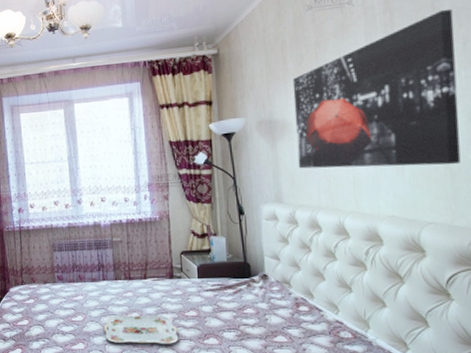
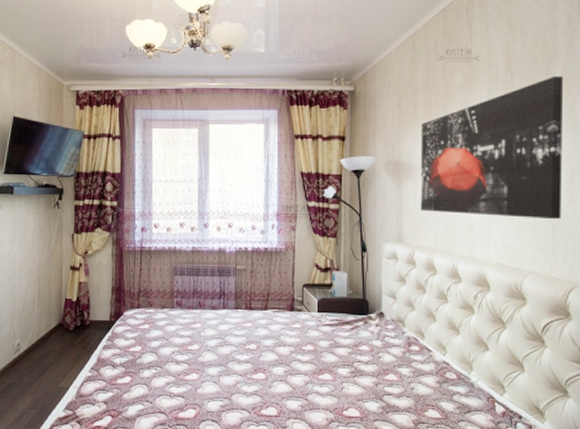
serving tray: present [103,315,179,344] -> none [219,346,294,378]

